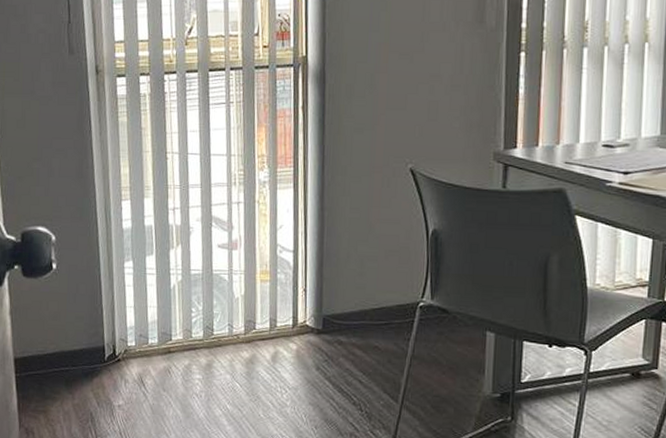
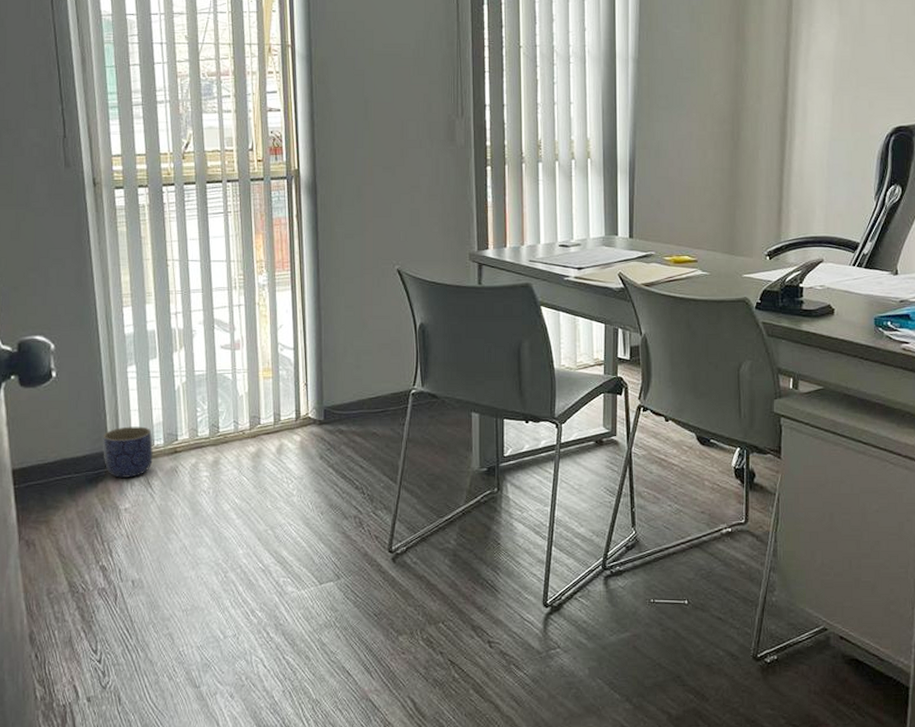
planter: none [99,323,147,375] -> present [103,426,153,478]

